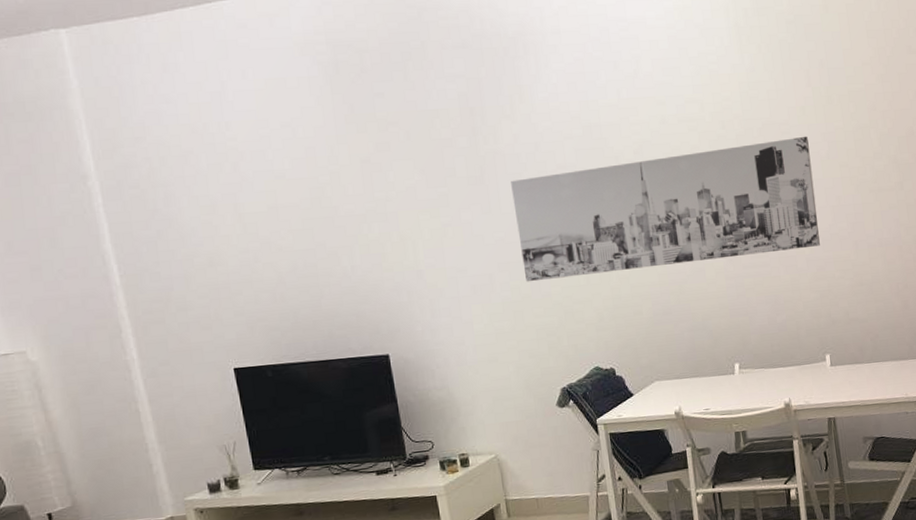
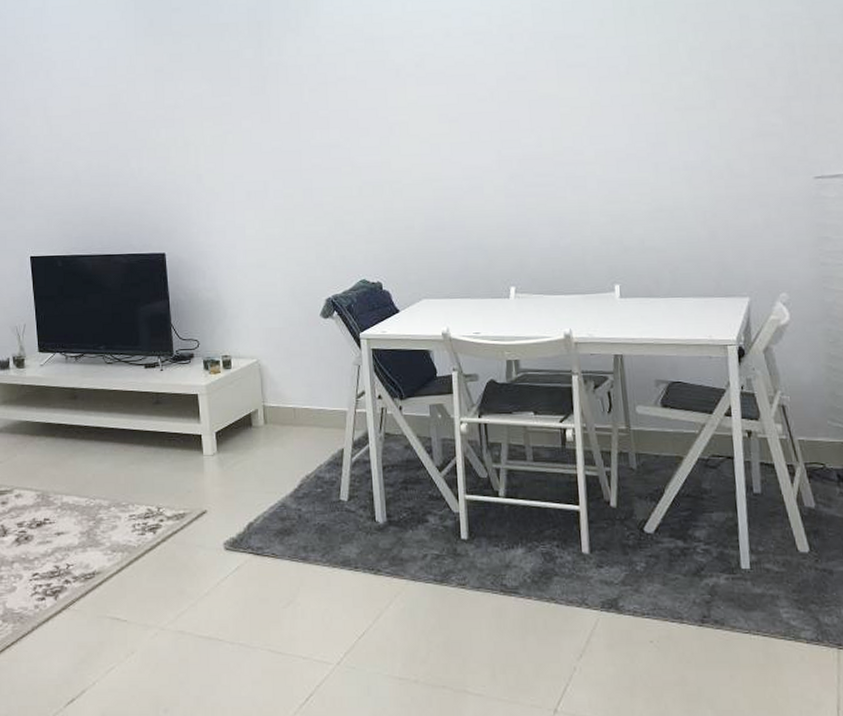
wall art: present [511,136,820,282] -> none [291,49,614,191]

